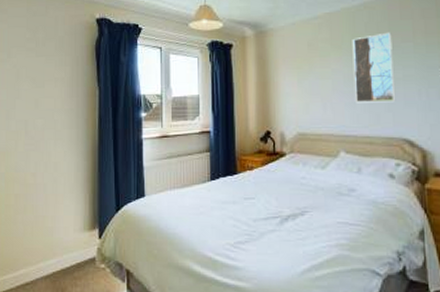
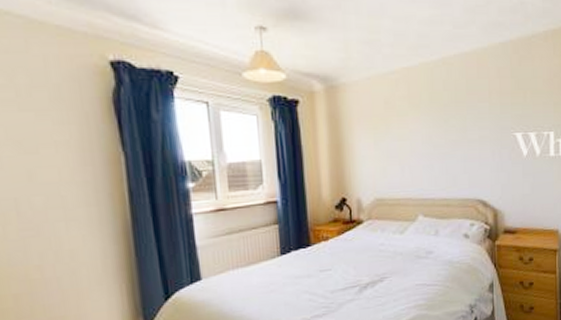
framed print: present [352,32,396,103] -> none [430,91,472,166]

